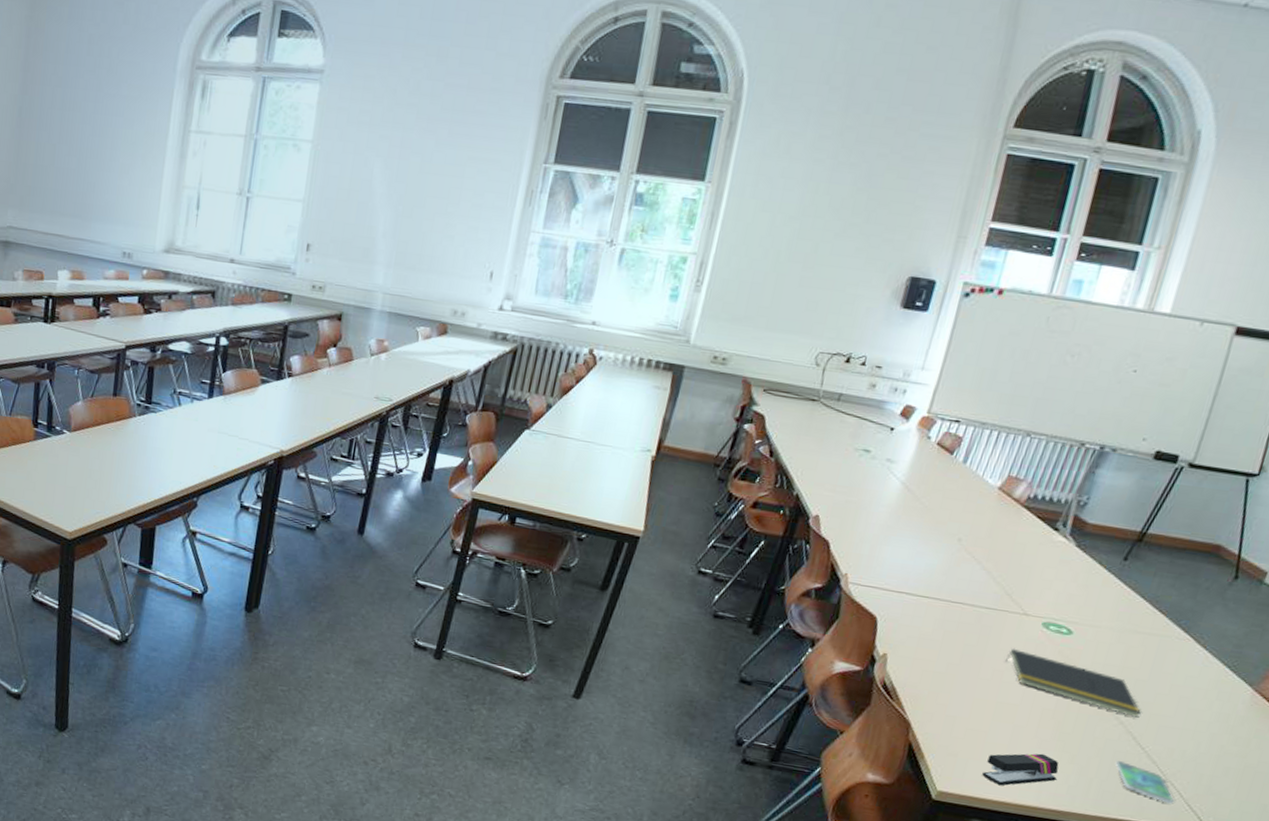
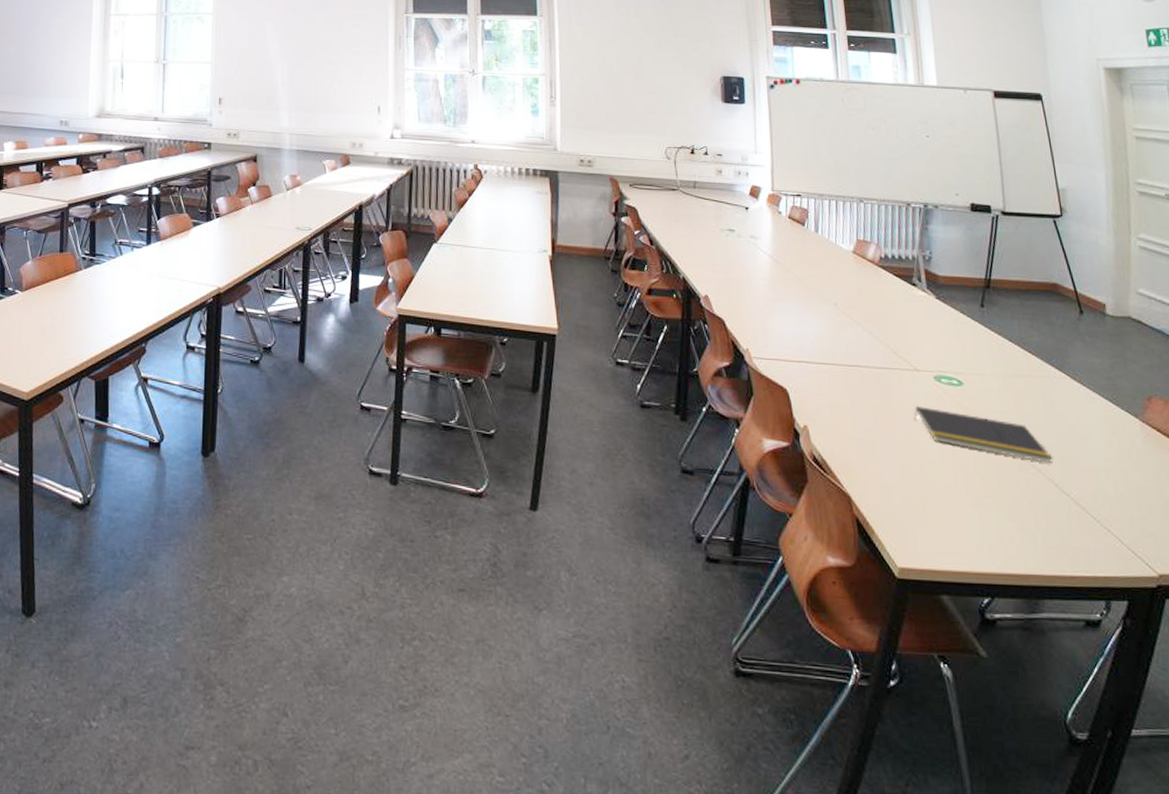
stapler: present [982,753,1059,786] -> none [933,513,1003,554]
smartphone: present [1115,760,1175,804] -> none [1049,510,1118,553]

